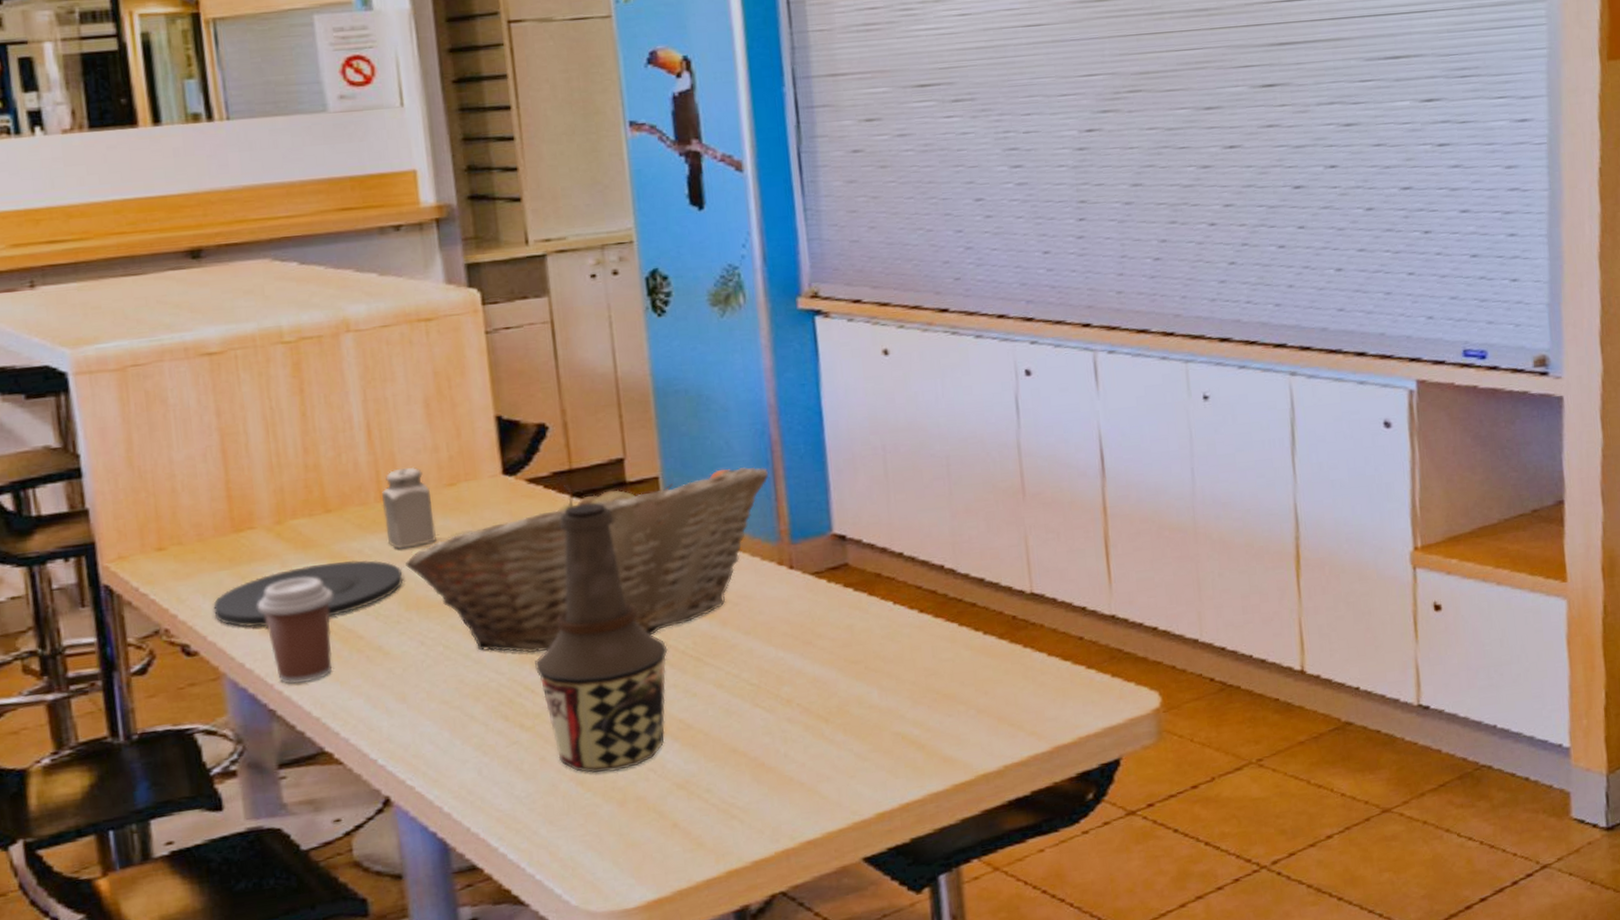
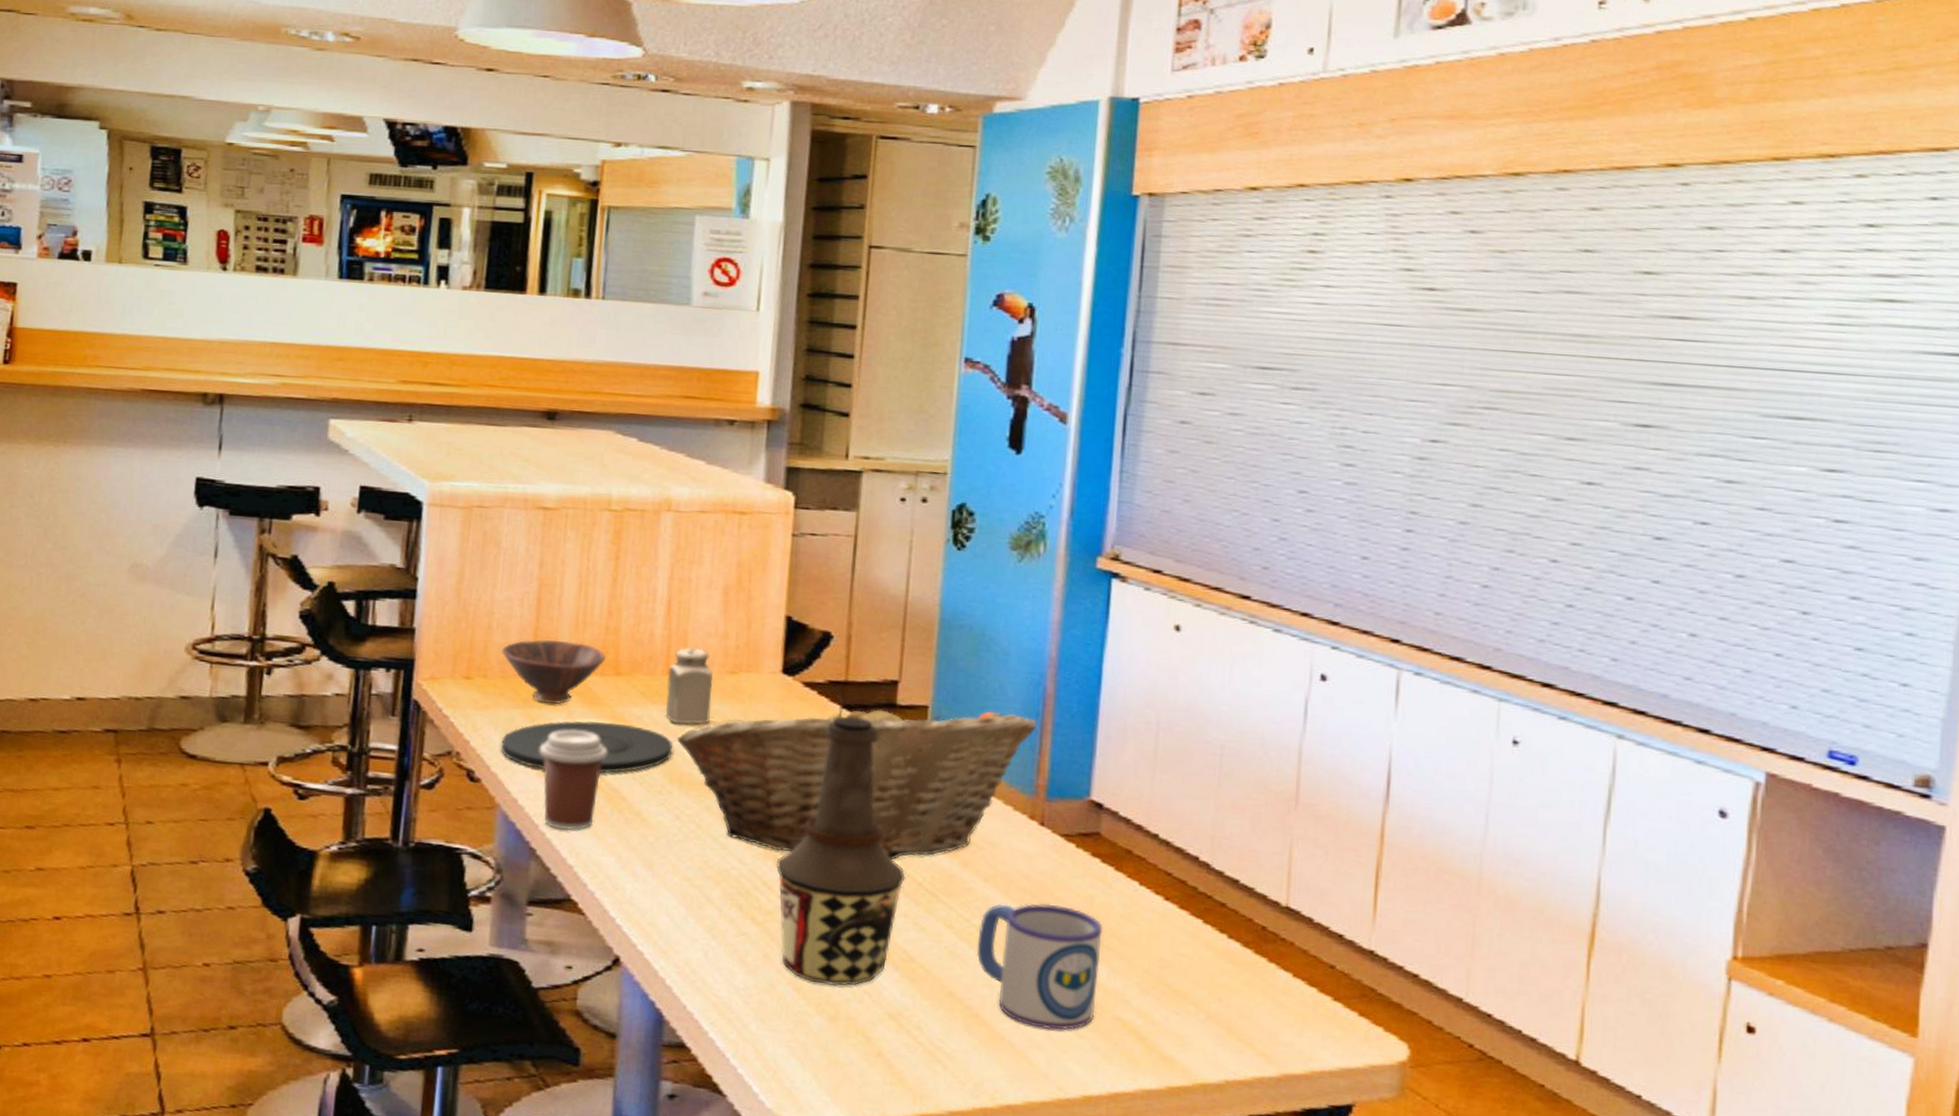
bowl: none [193,487,310,559] -> present [502,640,605,704]
mug: none [749,640,873,762] -> present [976,903,1103,1030]

